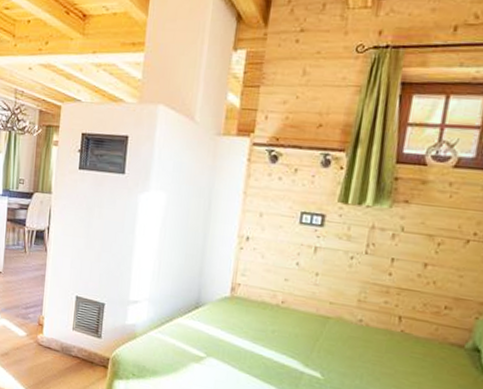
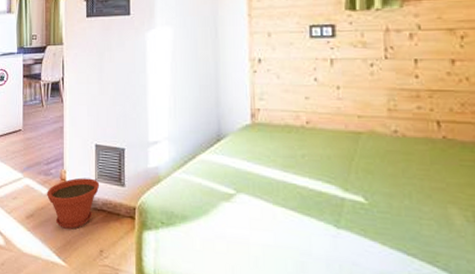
plant pot: none [23,325,77,371] -> present [47,177,100,229]

